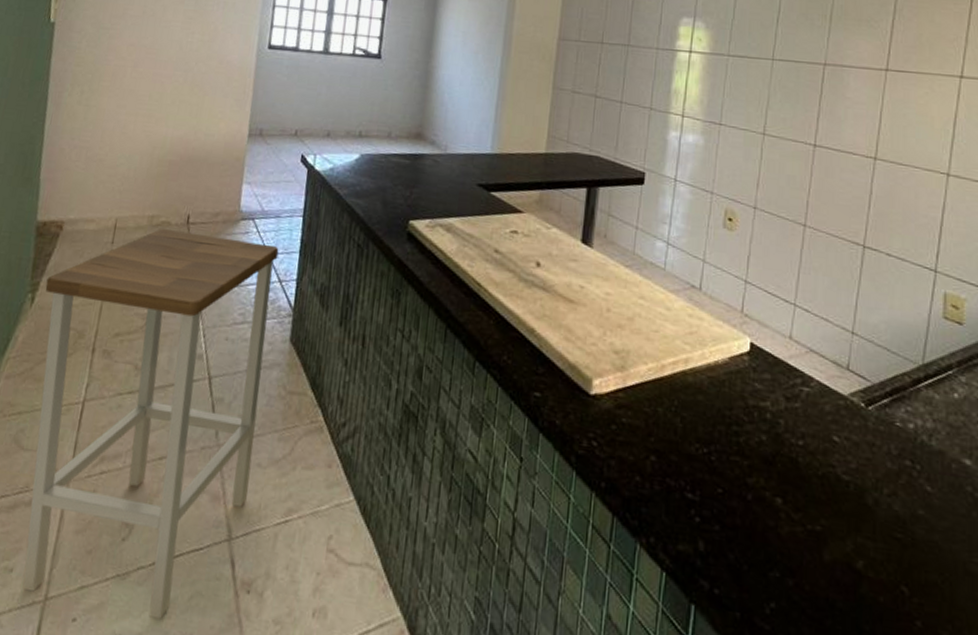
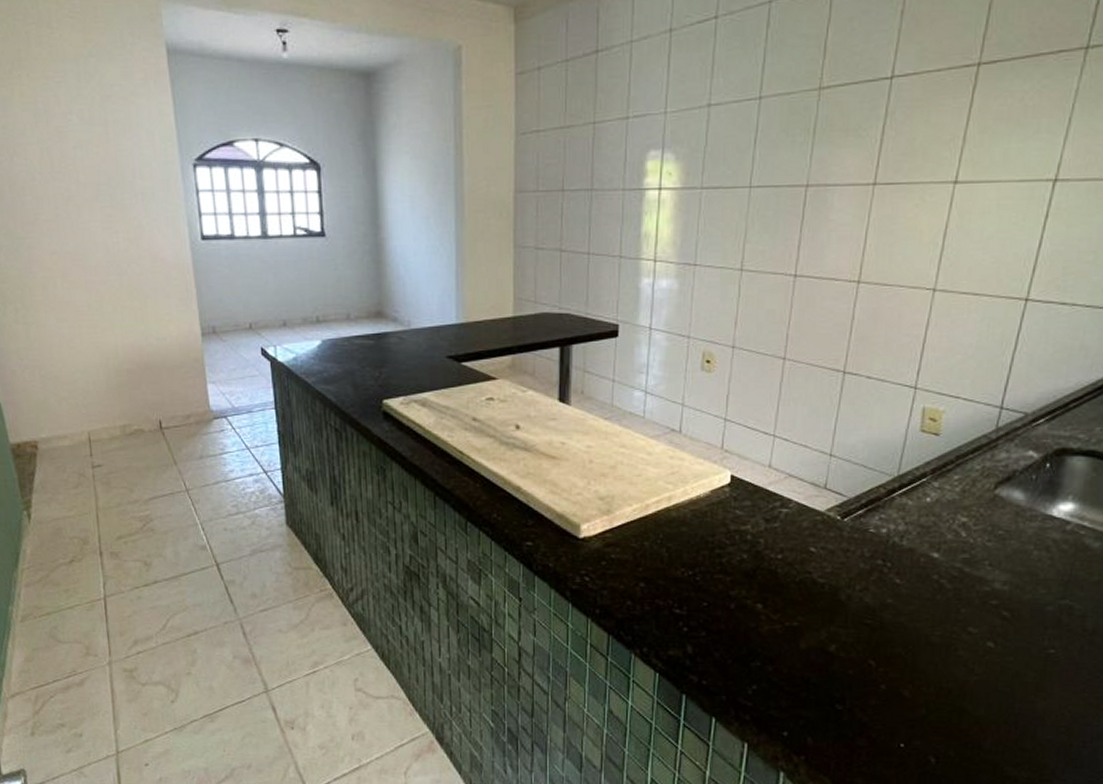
bar stool: present [22,229,279,619] -> none [37,437,276,756]

